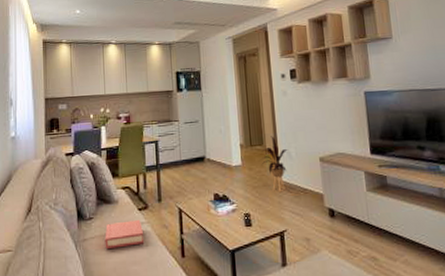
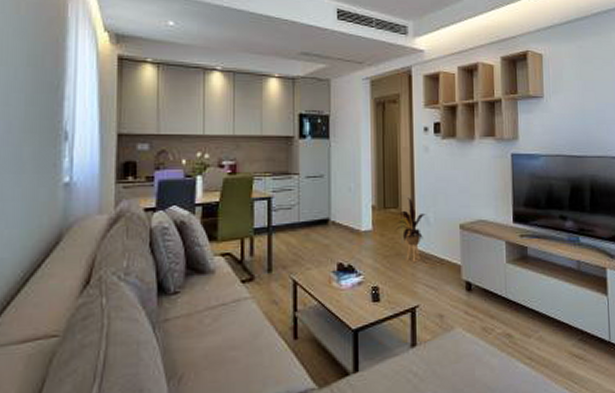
hardback book: present [105,220,145,249] -> none [194,295,247,331]

